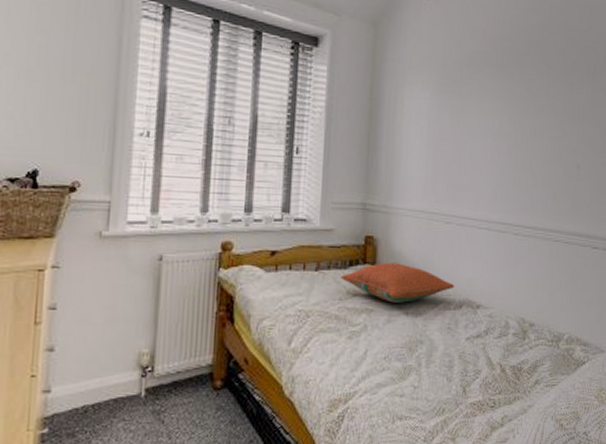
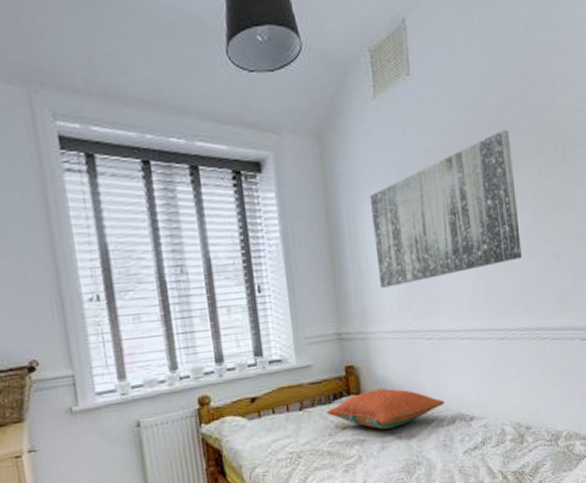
wall art: none [410,44,547,169] -> present [370,130,522,288]

